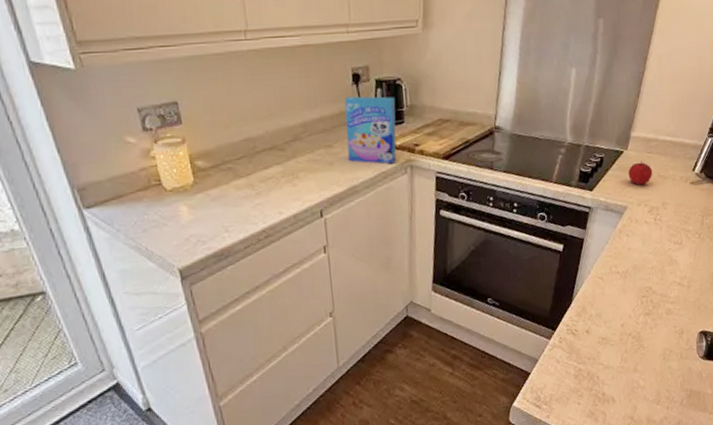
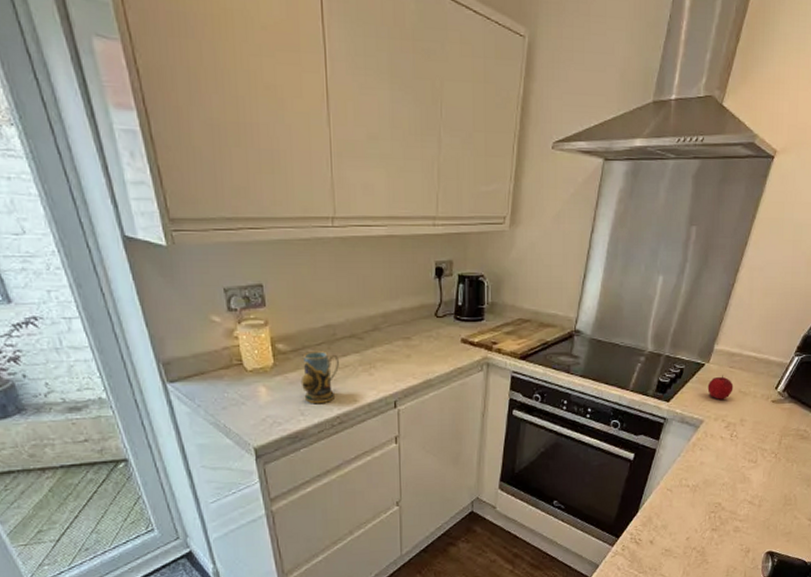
mug: none [222,165,262,220] -> present [300,351,339,404]
cereal box: present [344,96,397,164] -> none [425,290,477,360]

